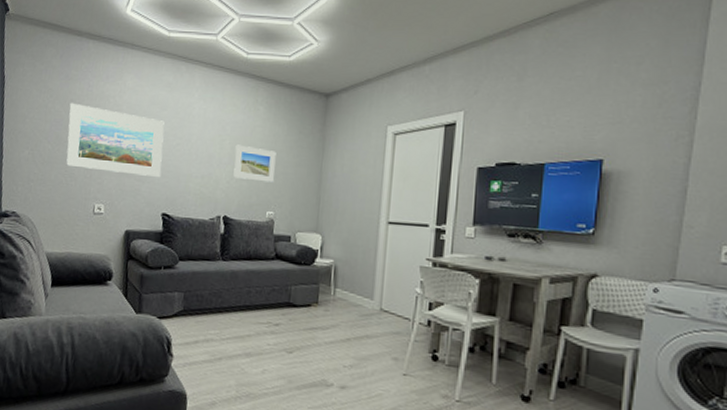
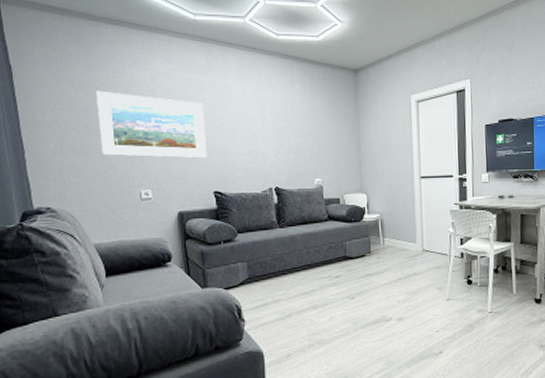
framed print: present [233,144,276,183] -> none [278,120,319,153]

